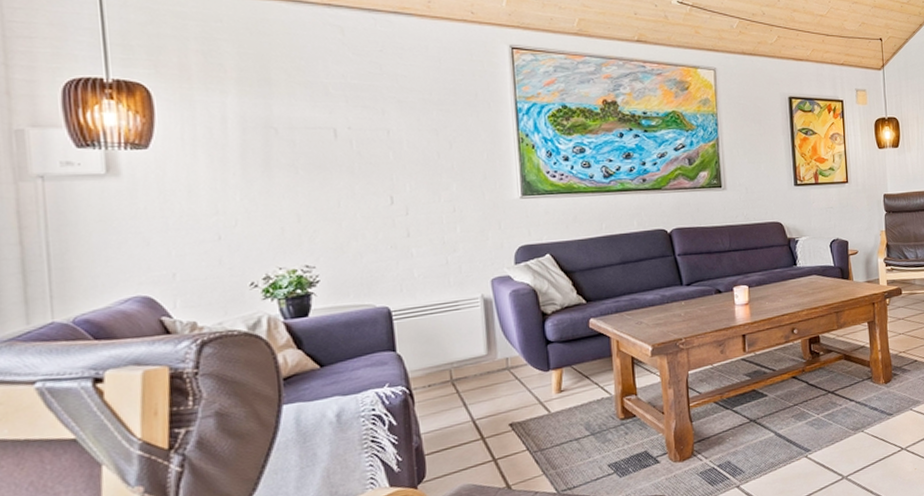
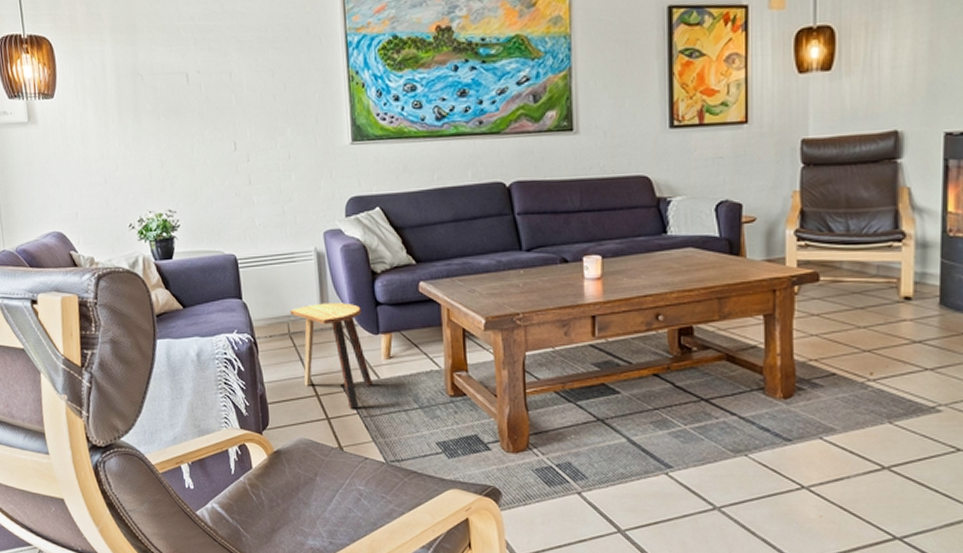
stool: none [452,344,542,446] -> present [290,303,372,409]

